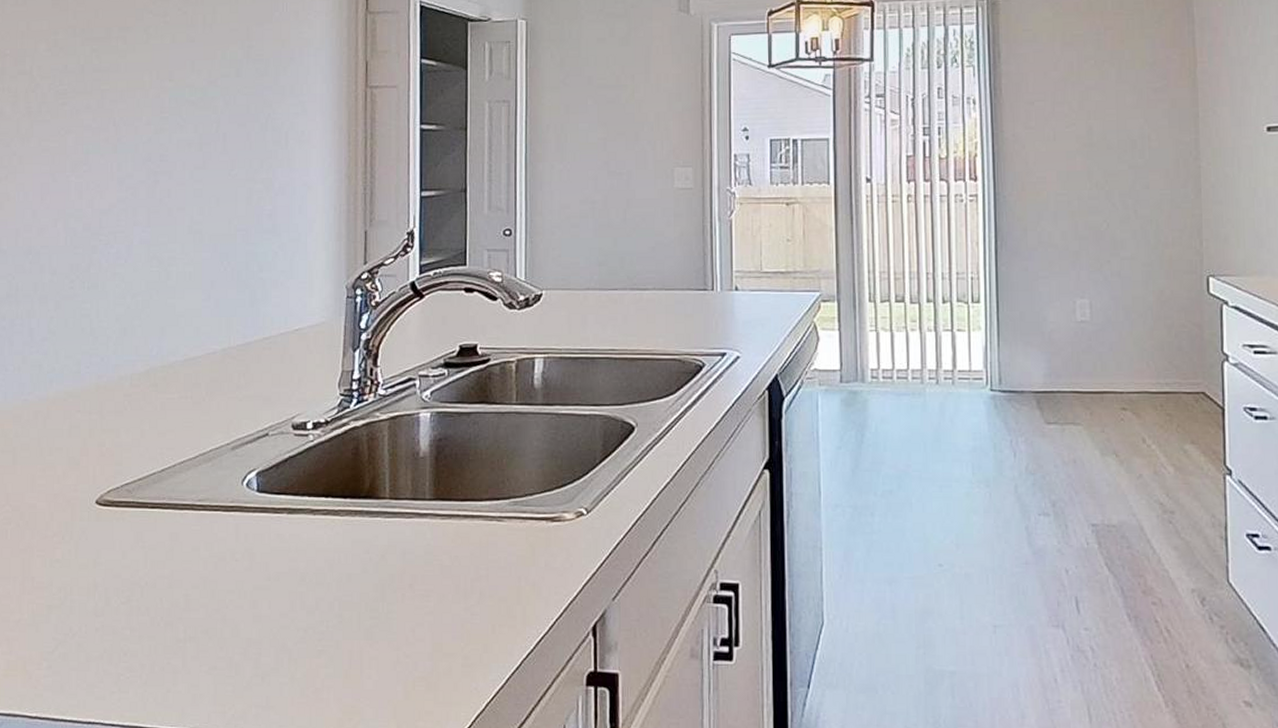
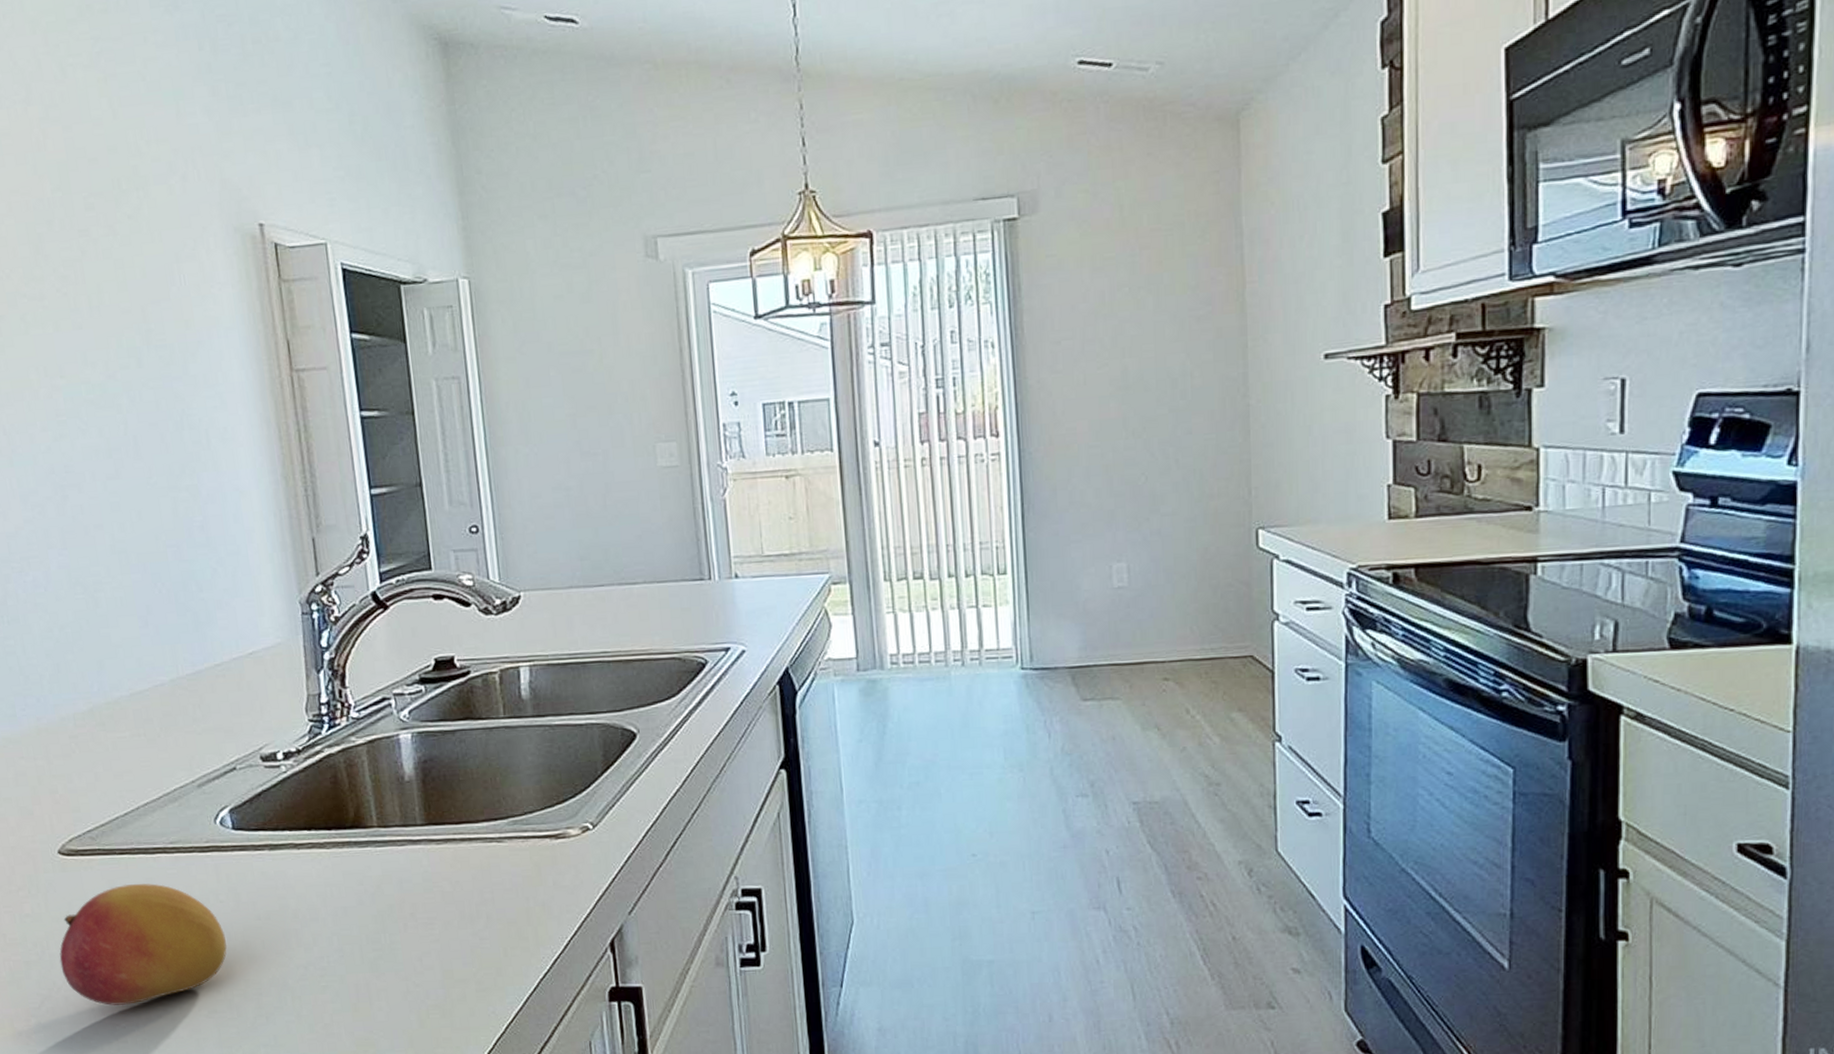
fruit: none [79,537,236,656] -> present [59,883,228,1006]

